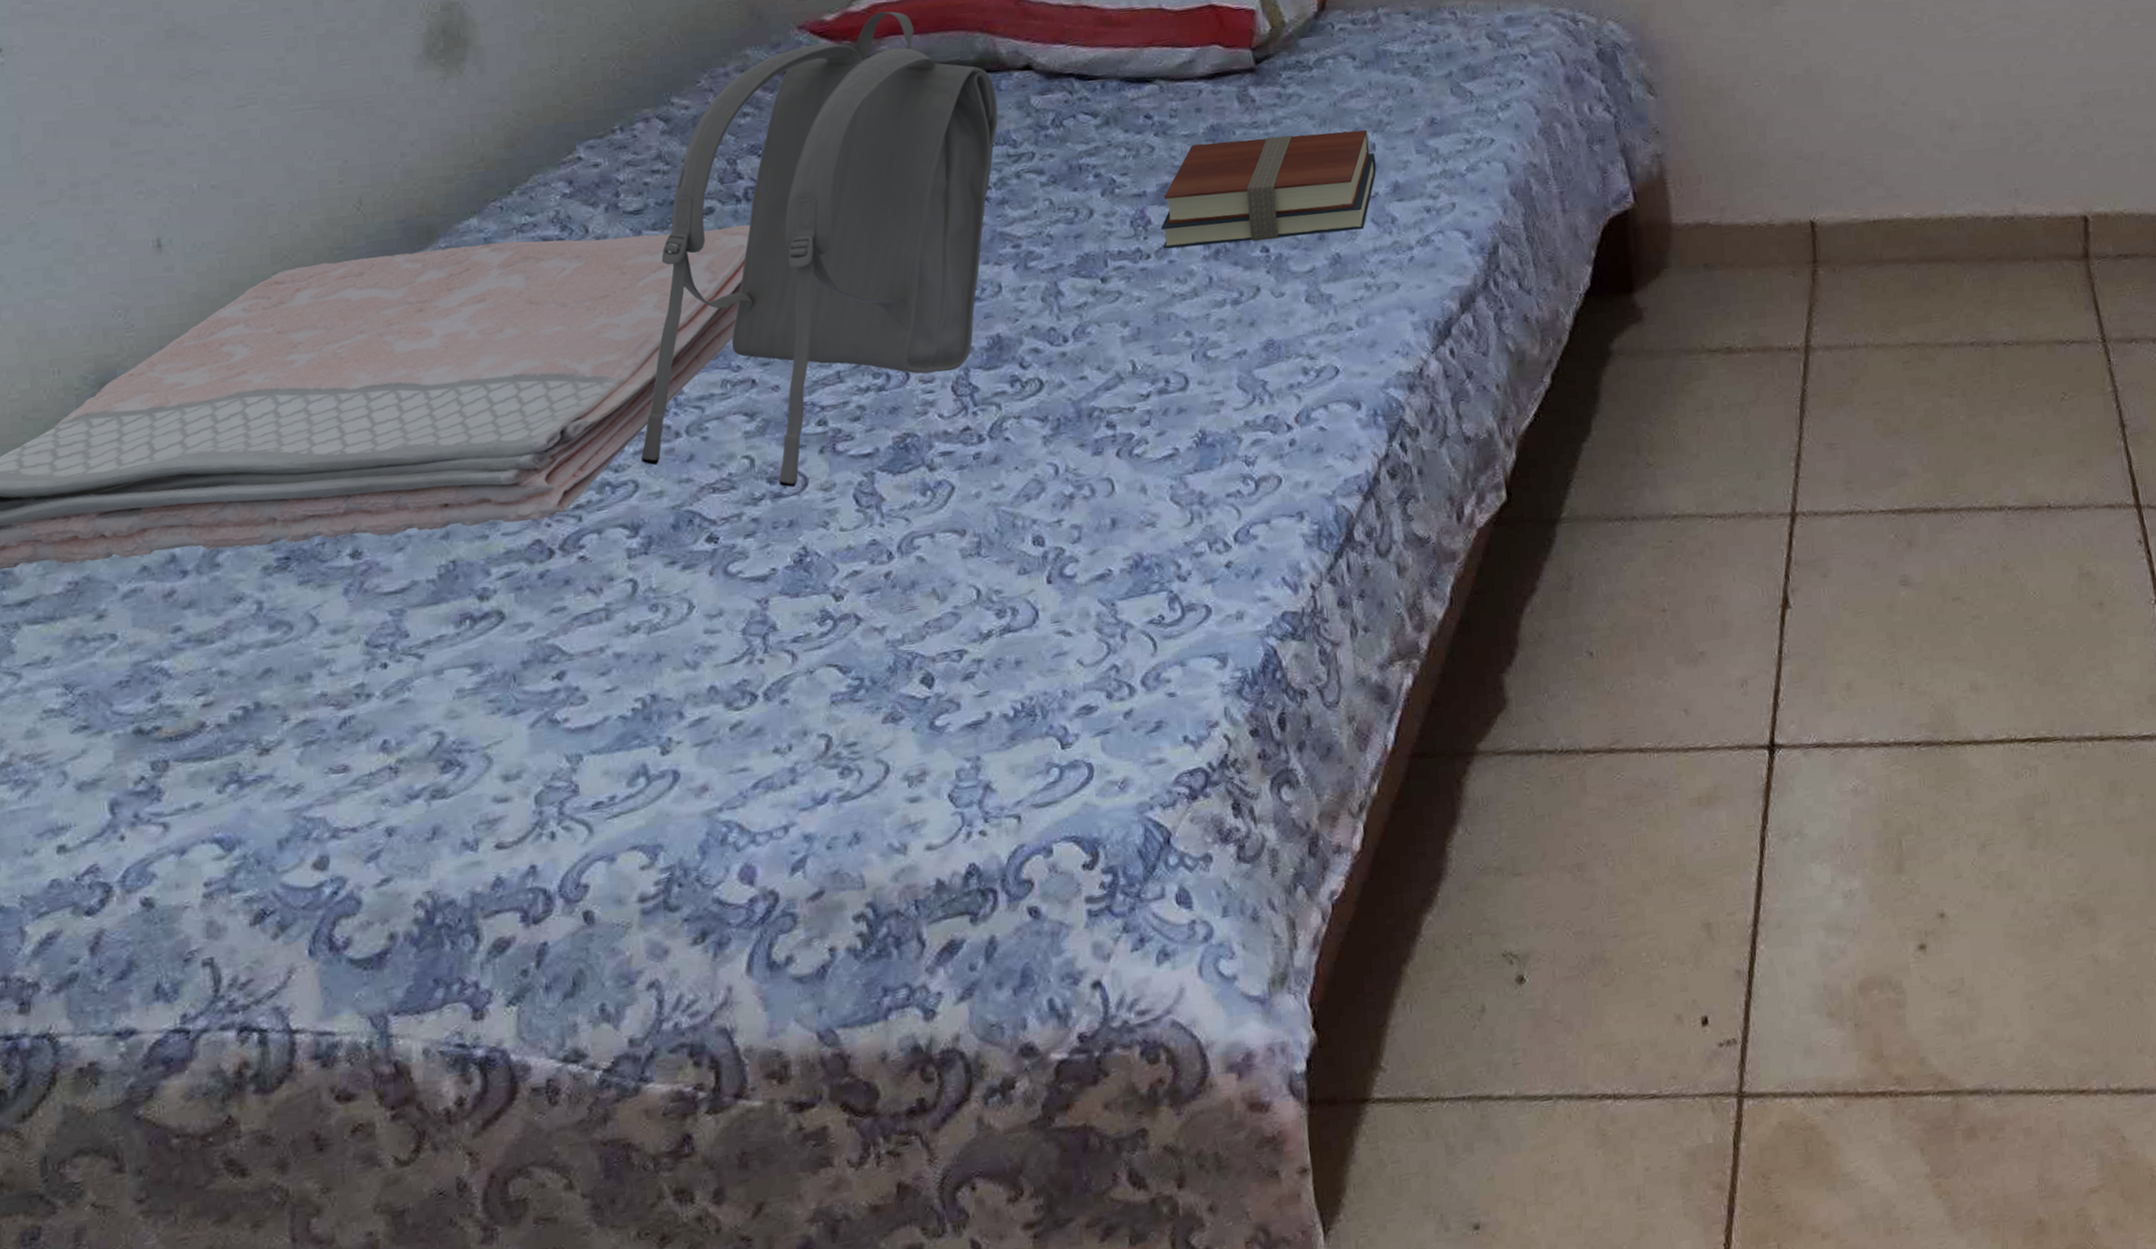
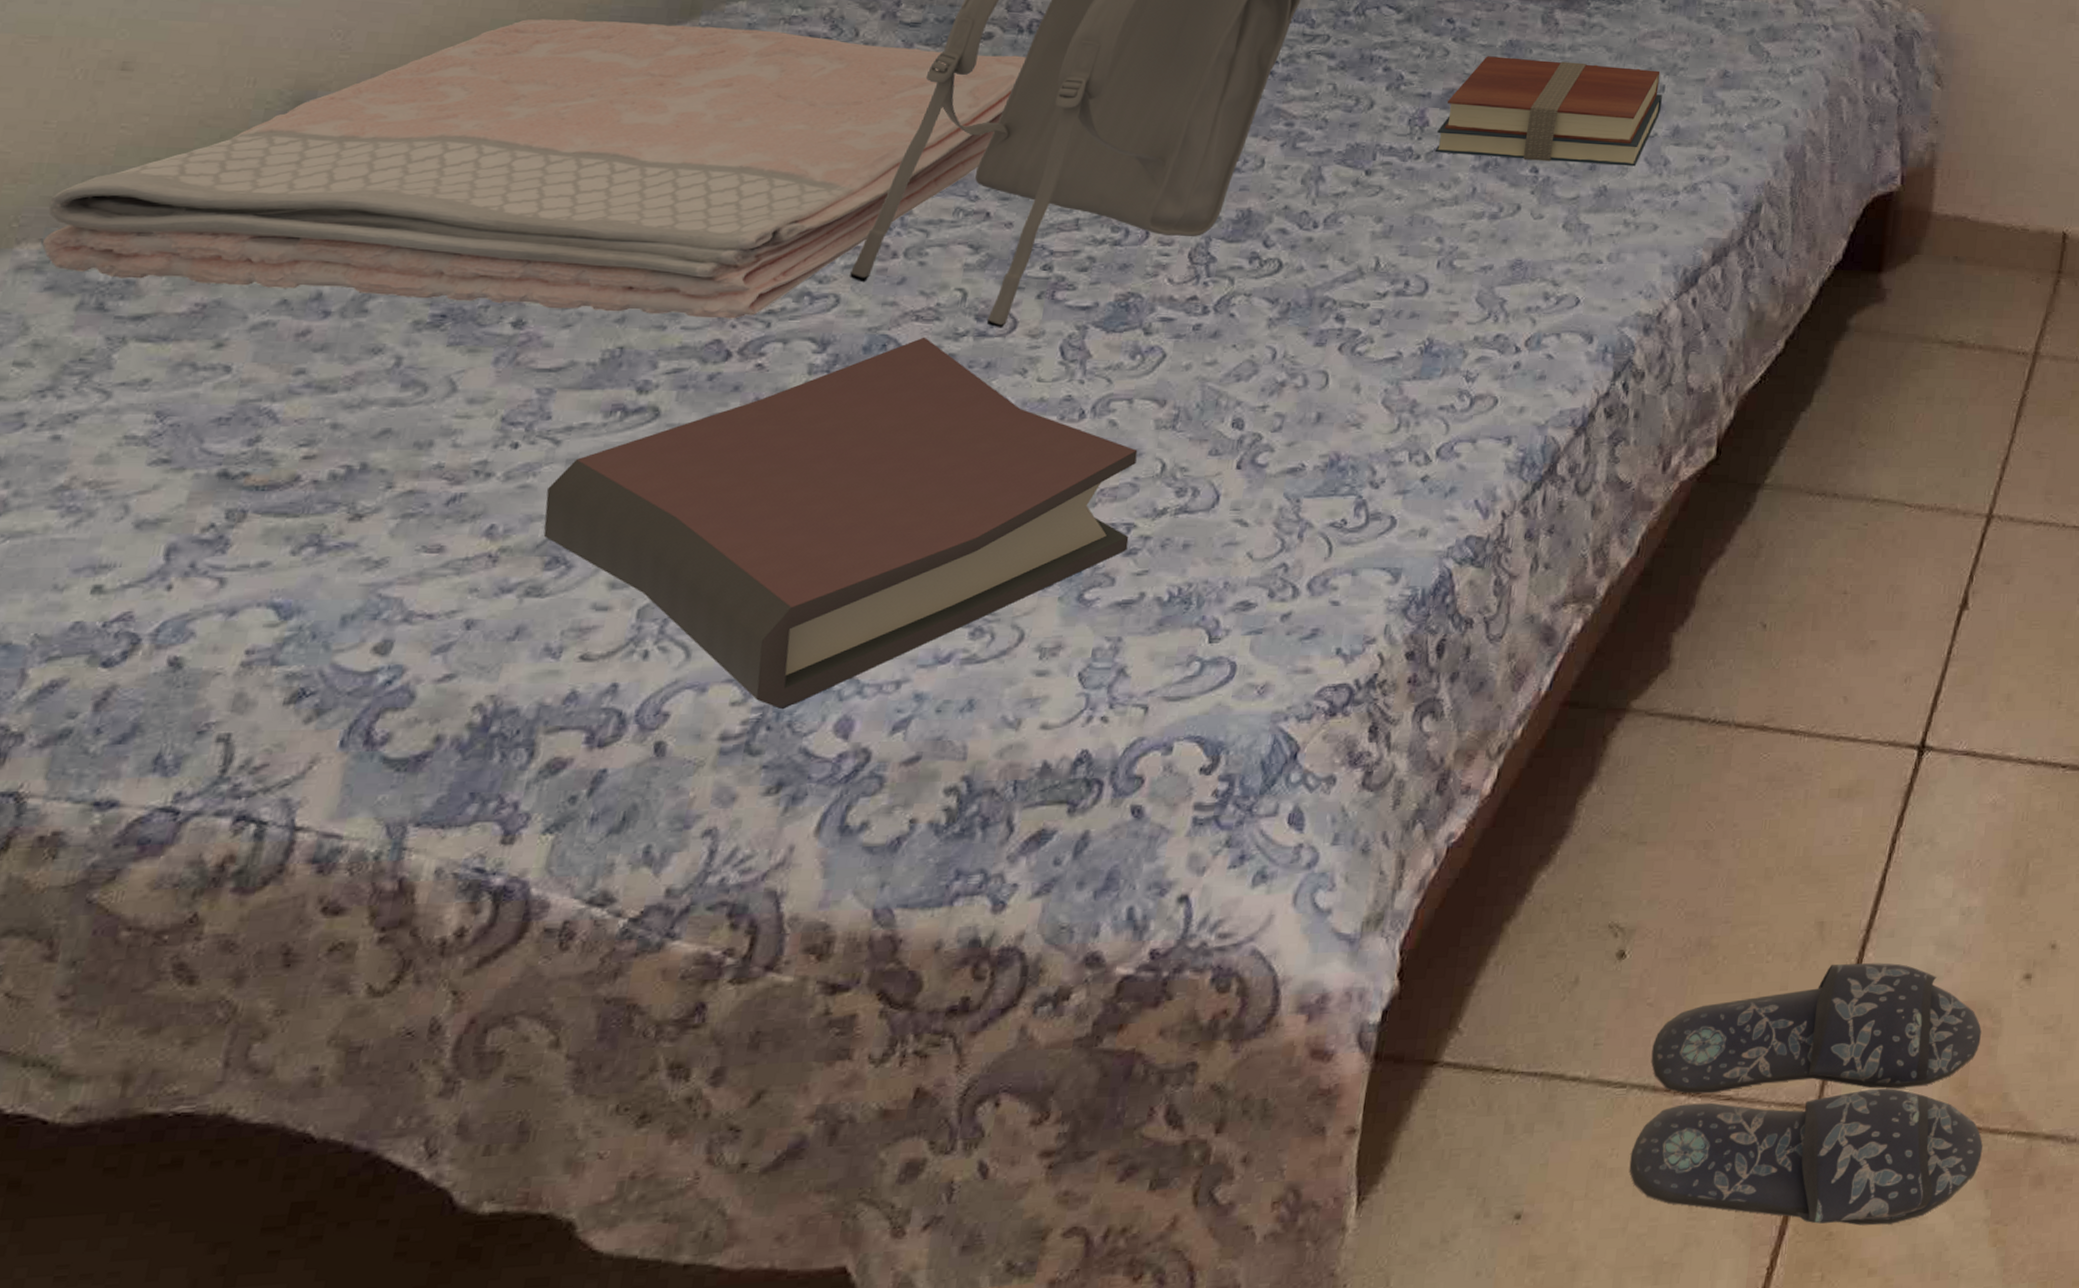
hardback book: none [423,506,964,867] -> present [543,337,1138,710]
slippers: none [1569,952,1911,1199] -> present [1629,962,1983,1226]

